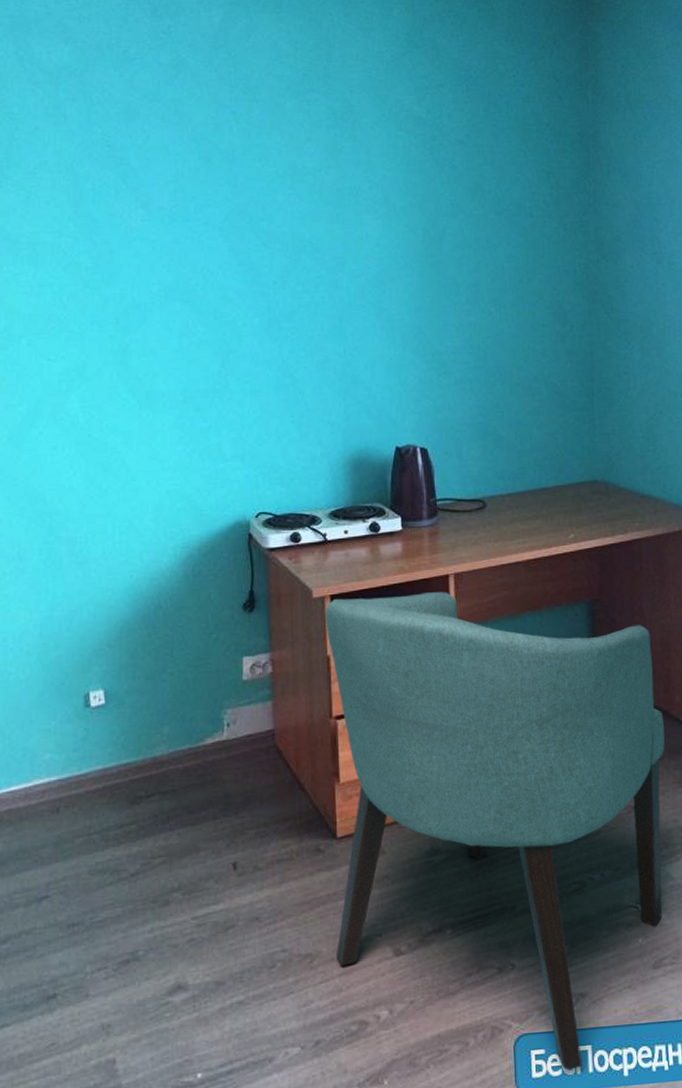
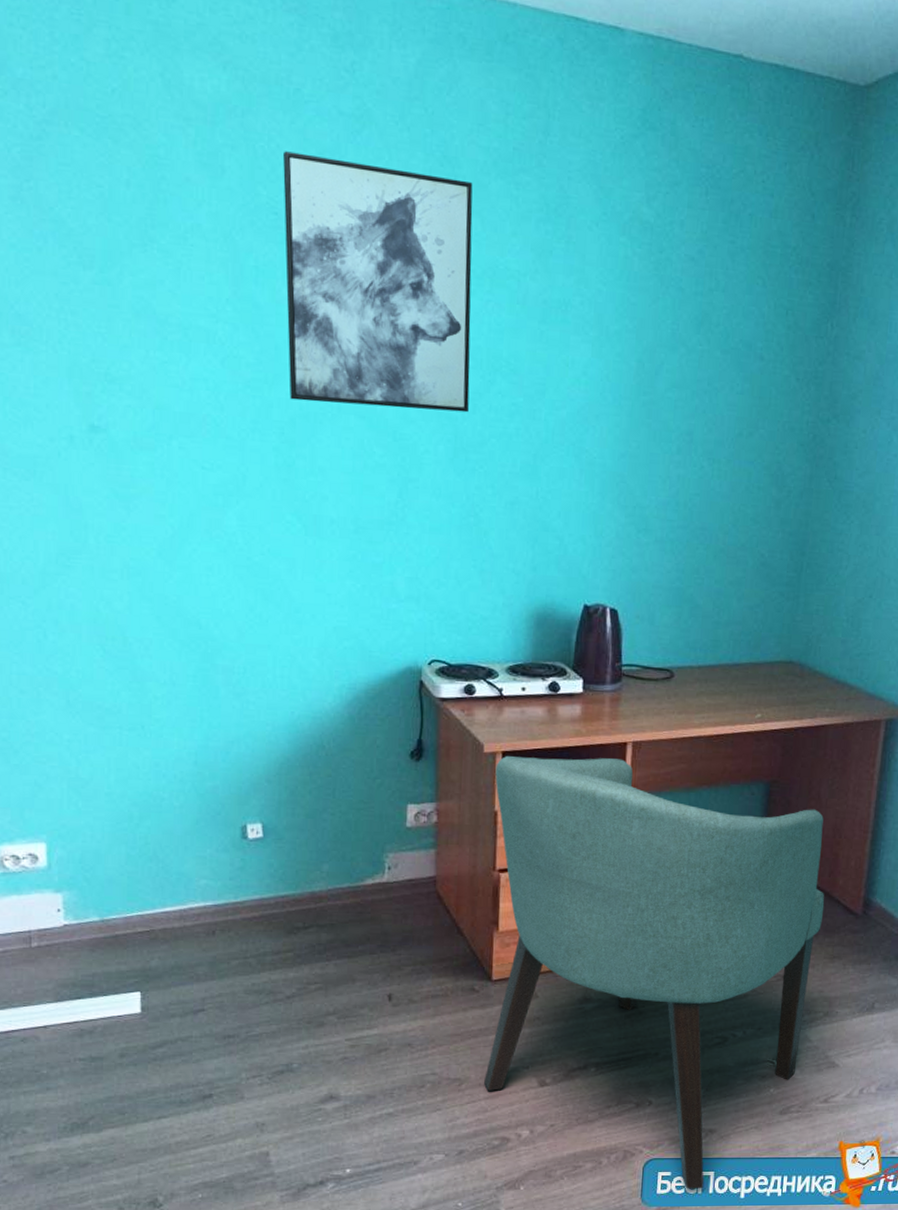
wall art: none [115,98,279,294] -> present [283,151,473,413]

